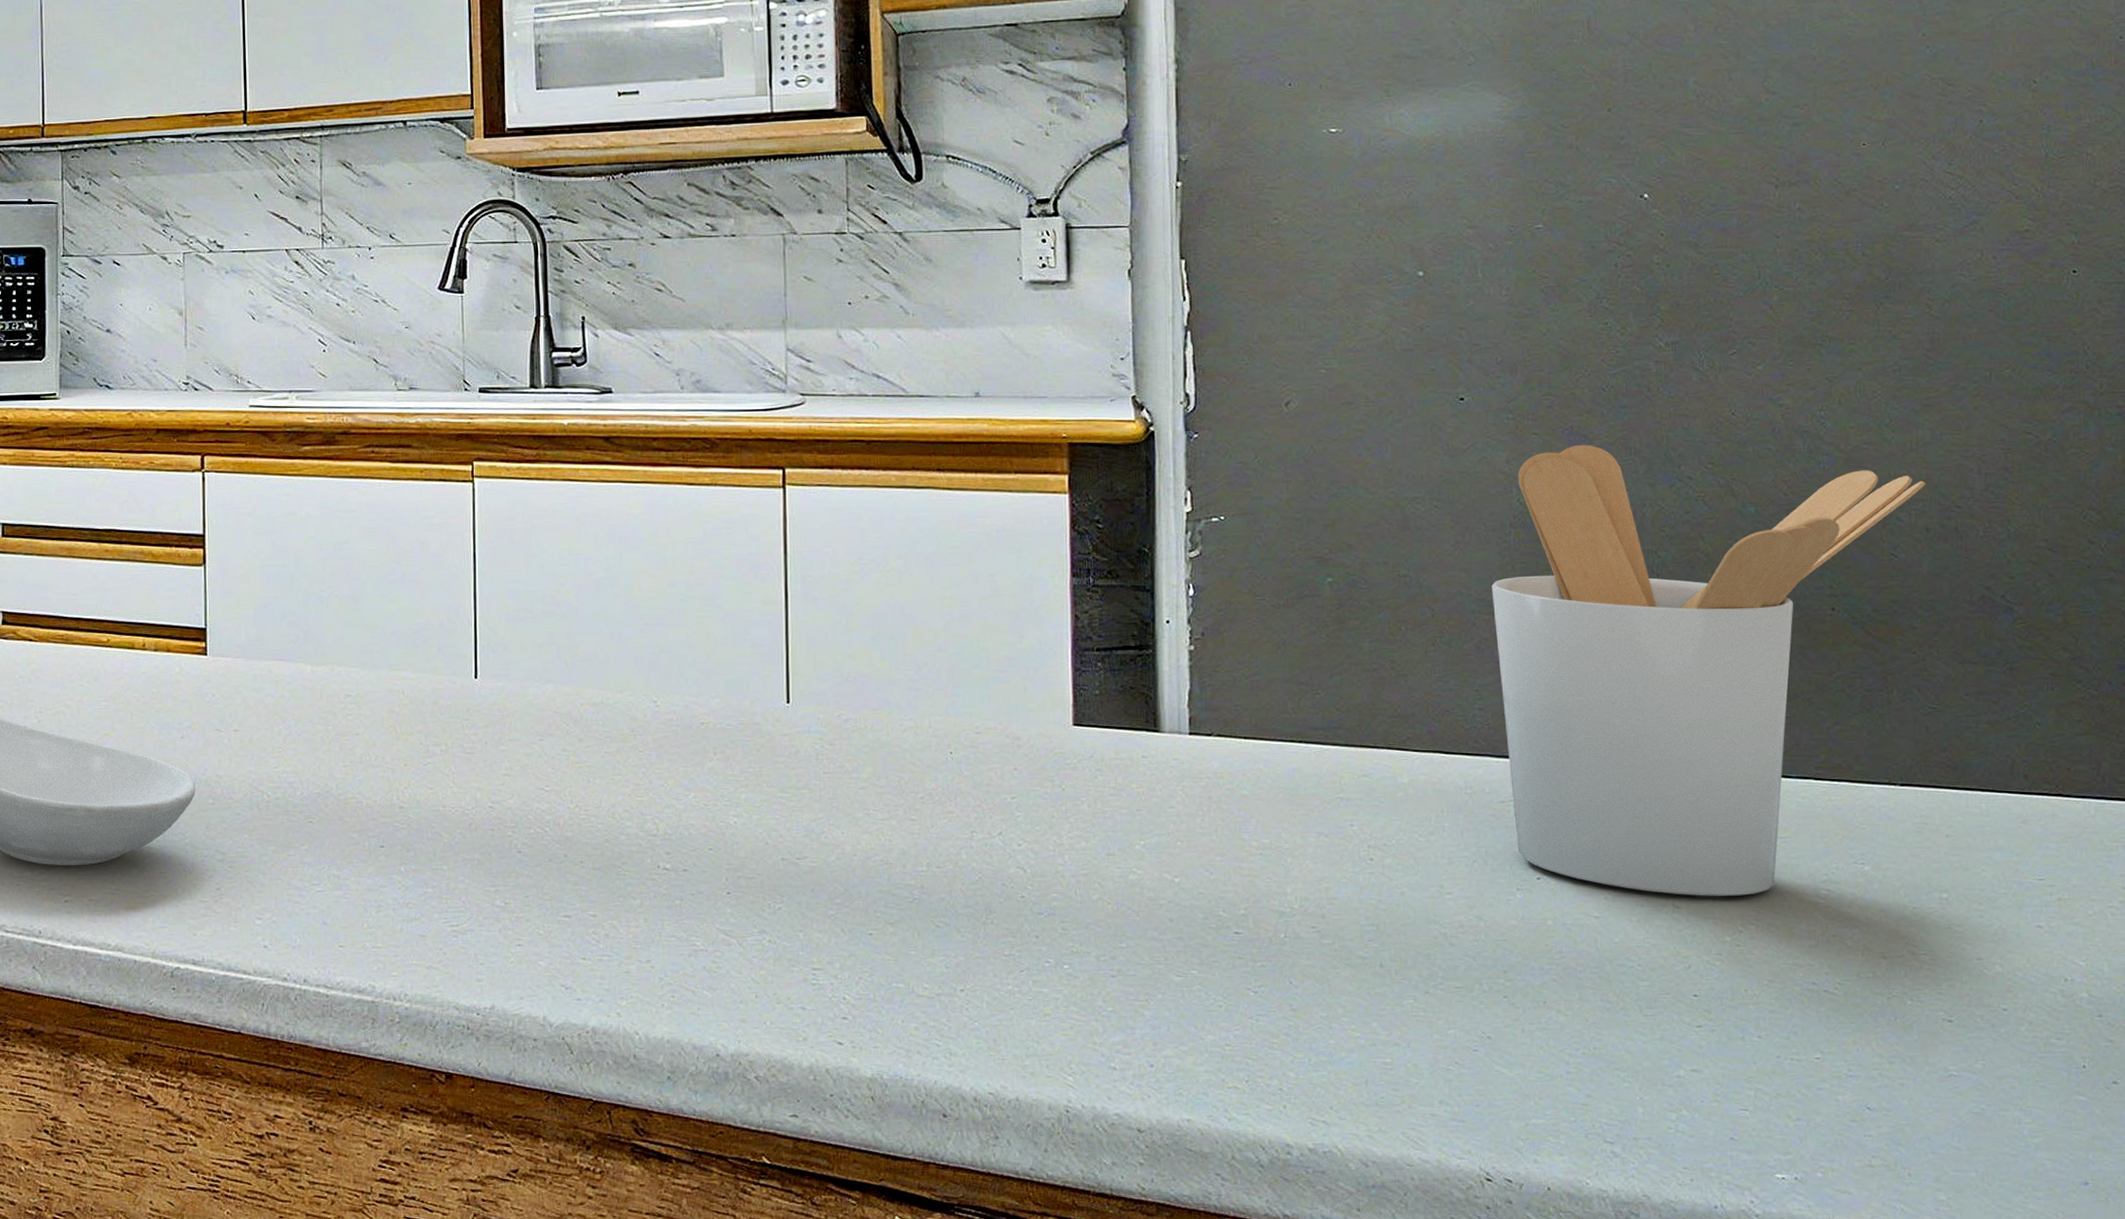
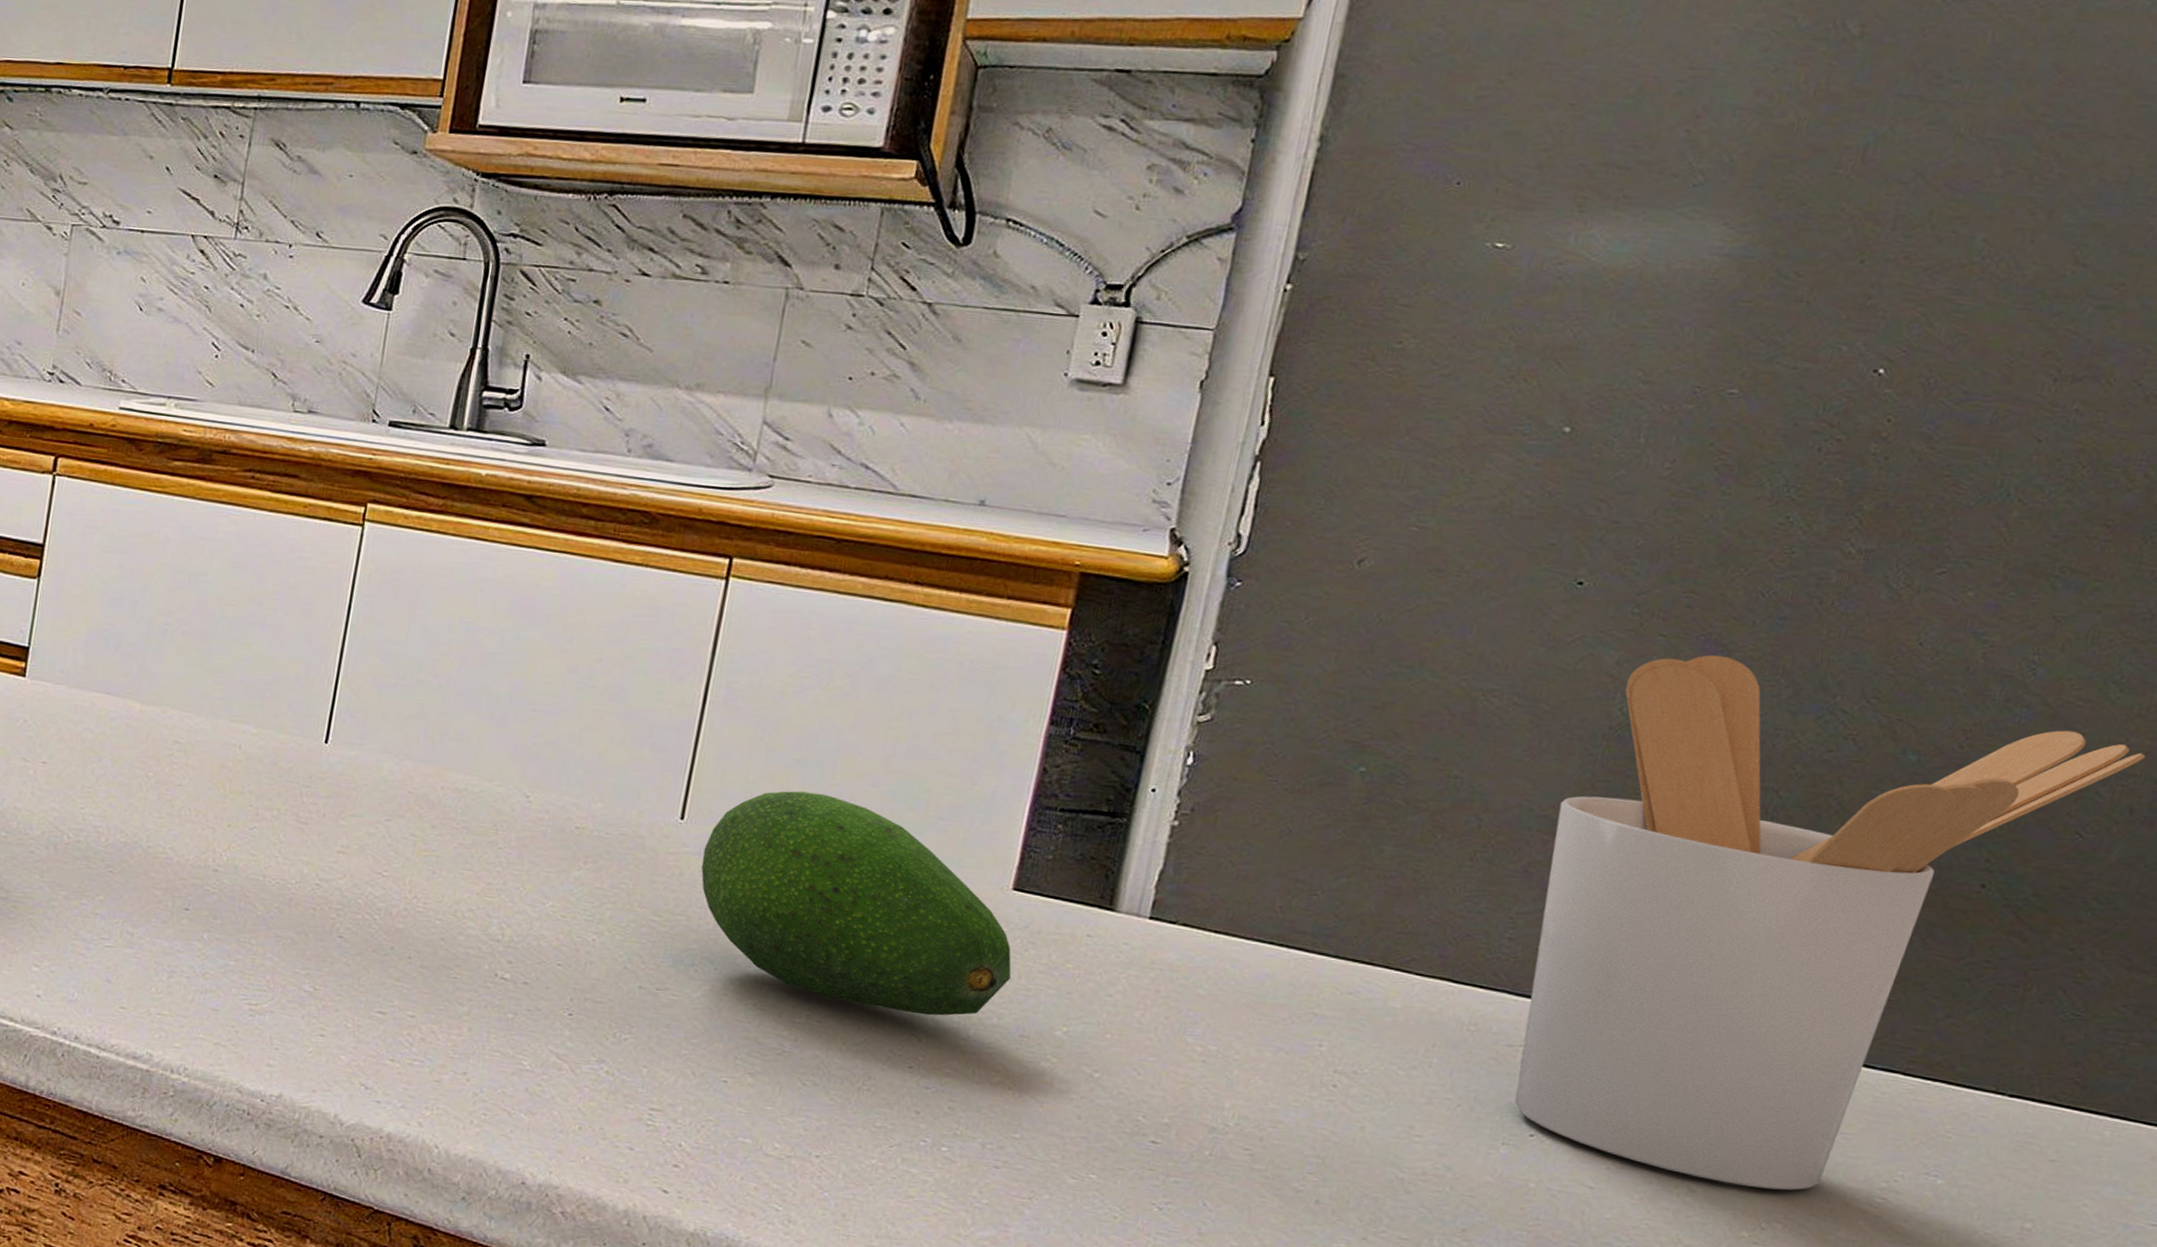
fruit: none [812,663,1089,848] -> present [701,791,1012,1016]

